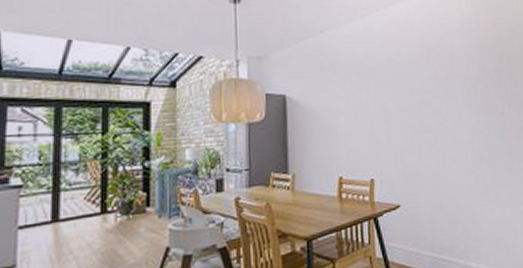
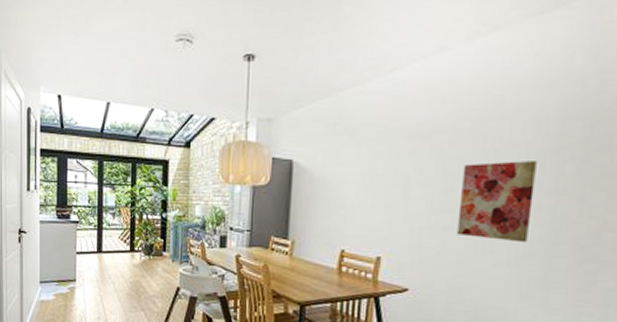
wall art: none [425,87,477,152] -> present [456,161,537,243]

